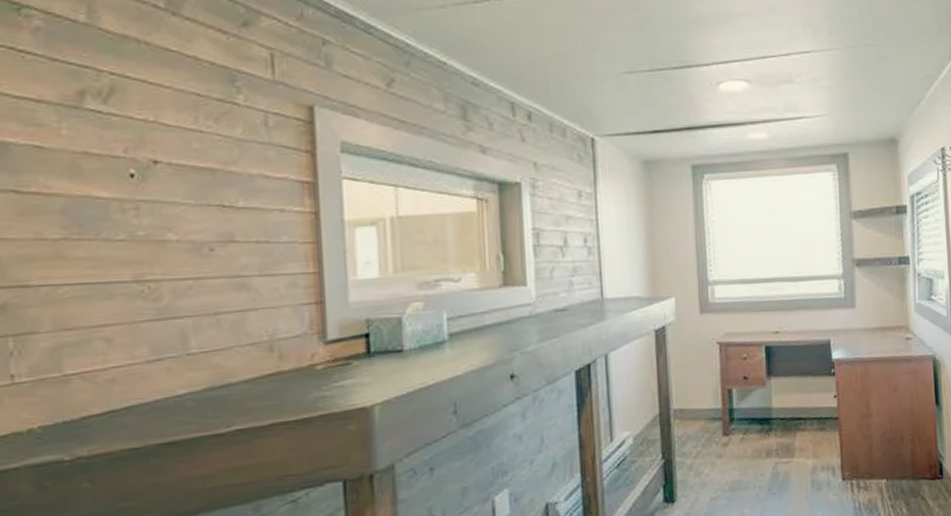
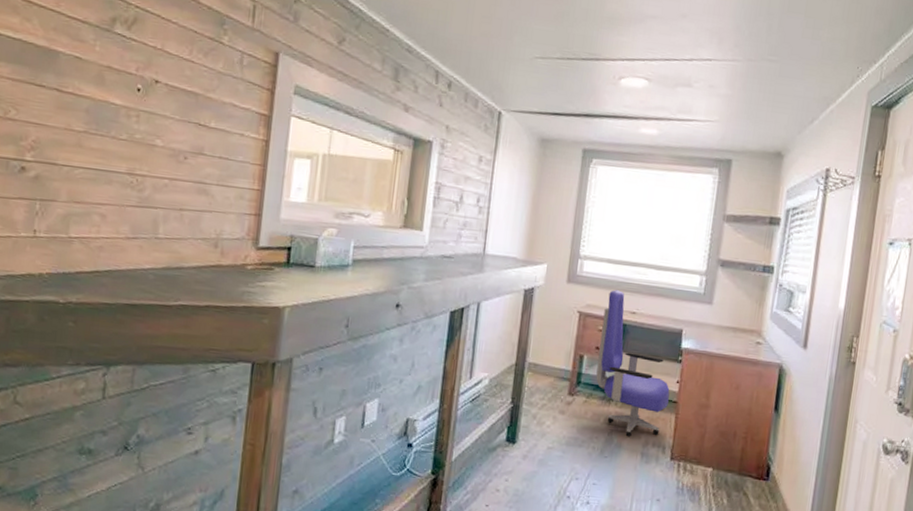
office chair: none [745,311,829,467] -> present [596,290,670,437]

